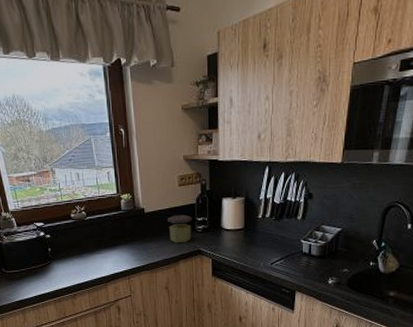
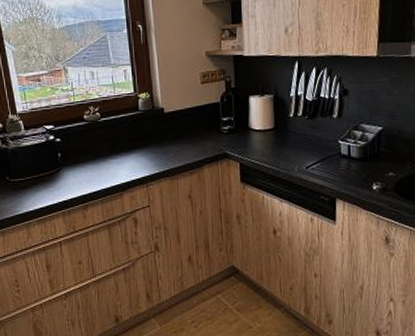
jar: present [168,214,192,244] -> none [190,114,217,146]

